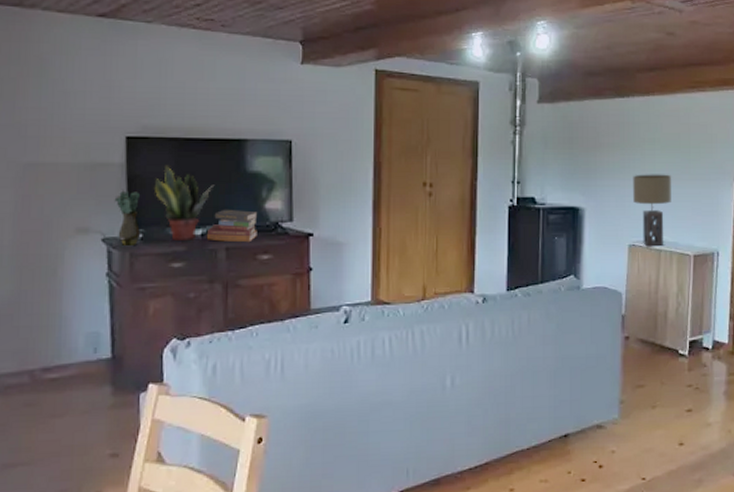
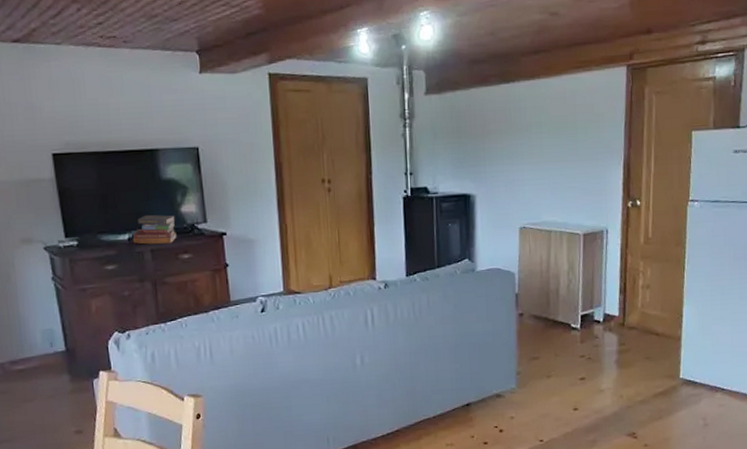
vase: present [114,189,141,245] -> none [50,201,77,252]
potted plant: present [155,164,215,242] -> none [82,177,135,247]
table lamp: present [633,174,671,247] -> none [521,156,560,229]

